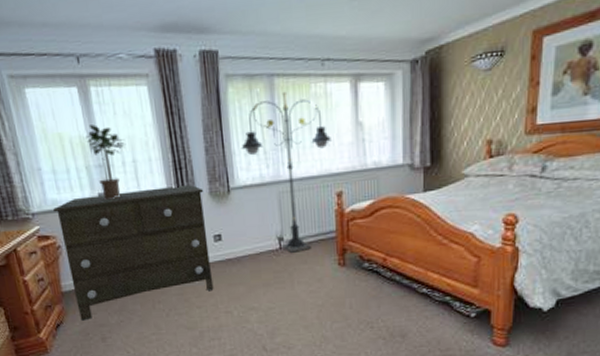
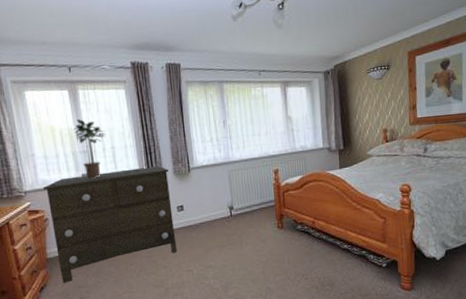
floor lamp: present [241,91,331,253] -> none [198,94,268,219]

